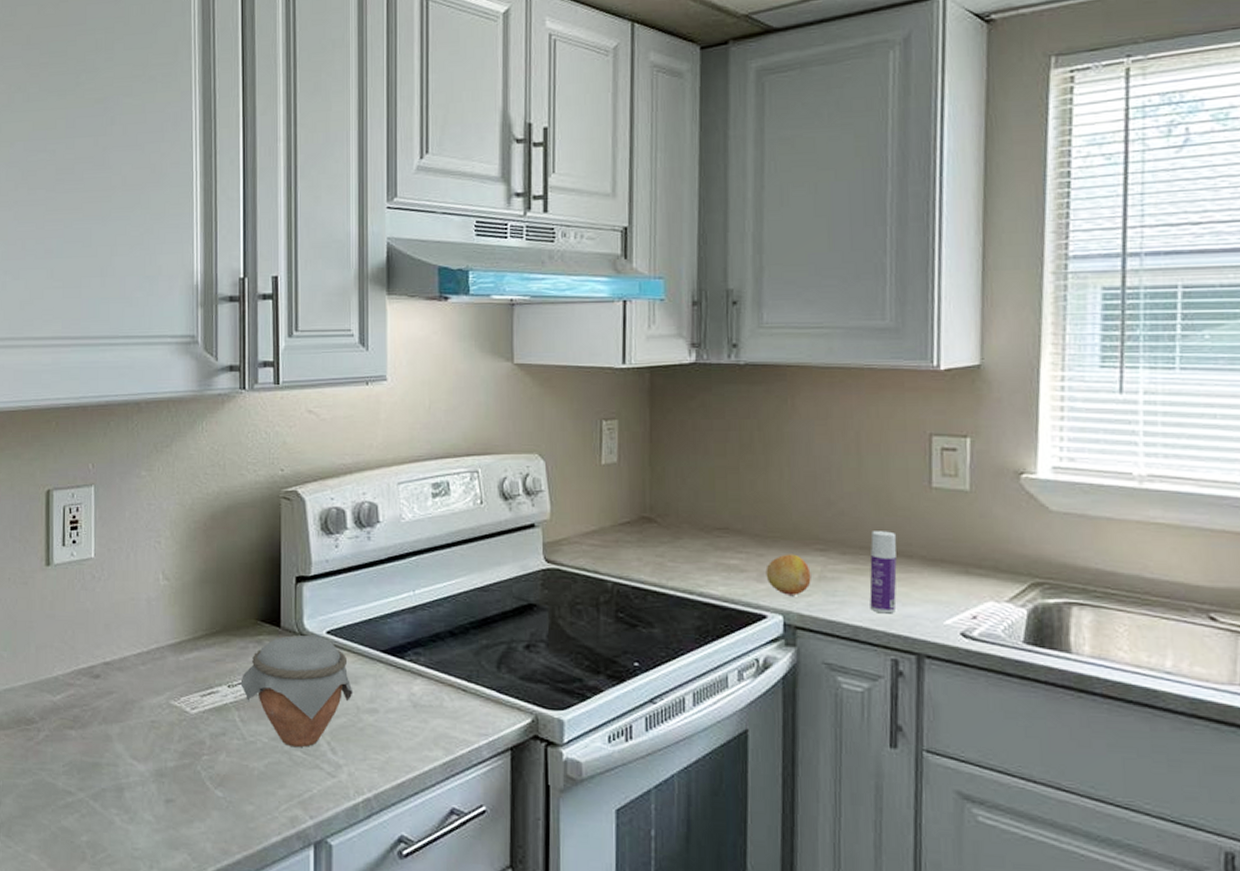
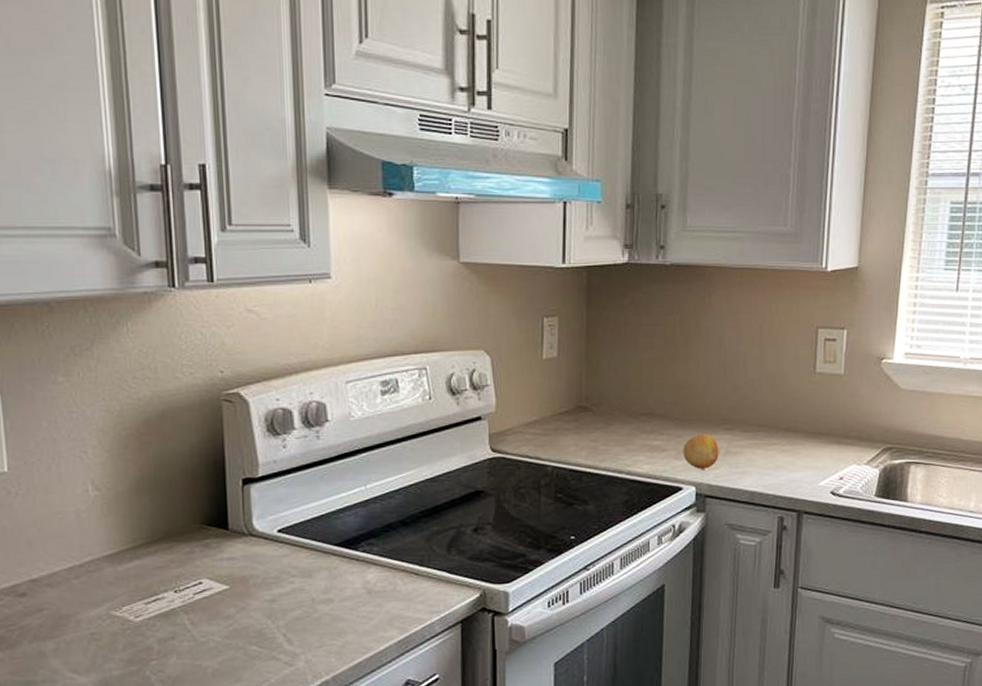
jar: present [240,634,353,748] -> none [188,534,308,643]
bottle: present [869,531,897,614] -> none [764,411,787,480]

